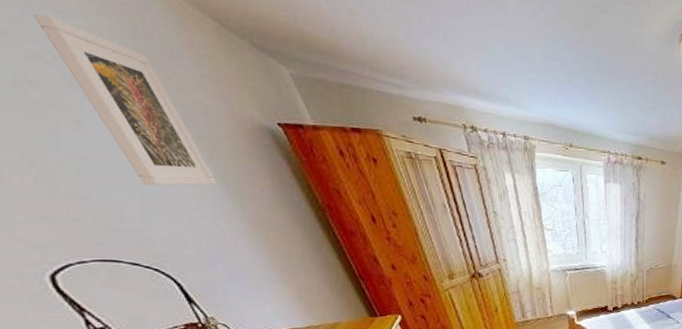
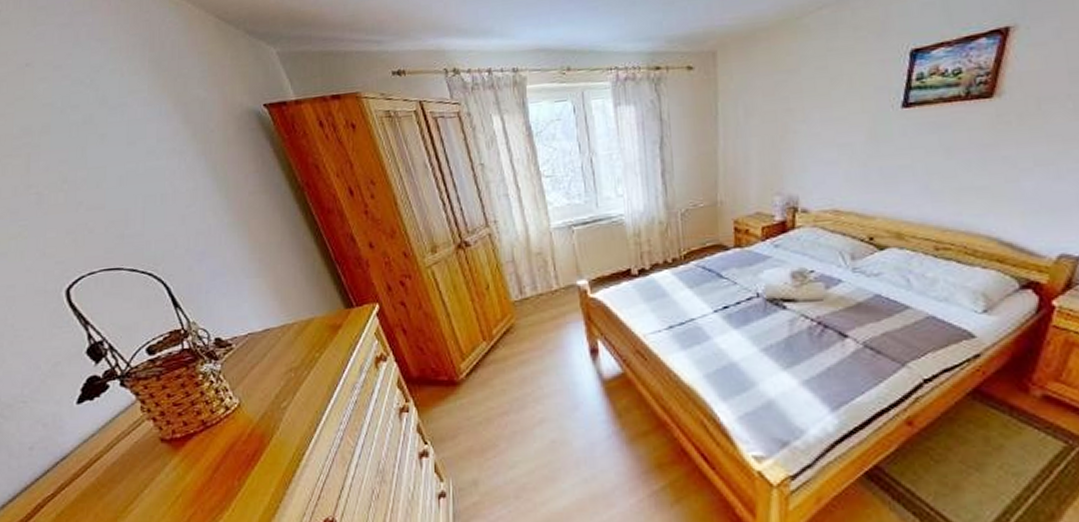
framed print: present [34,14,217,186] -> none [81,45,208,188]

